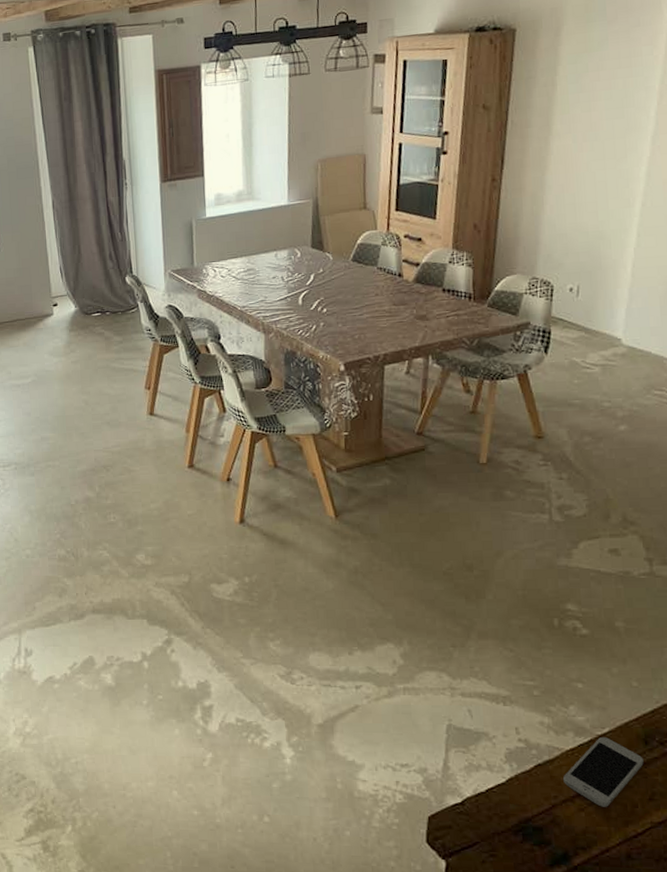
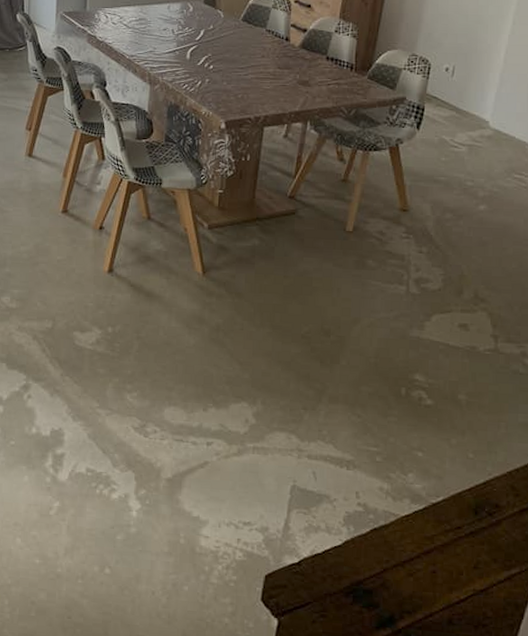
smartphone: present [563,737,644,807] -> none [396,505,472,573]

